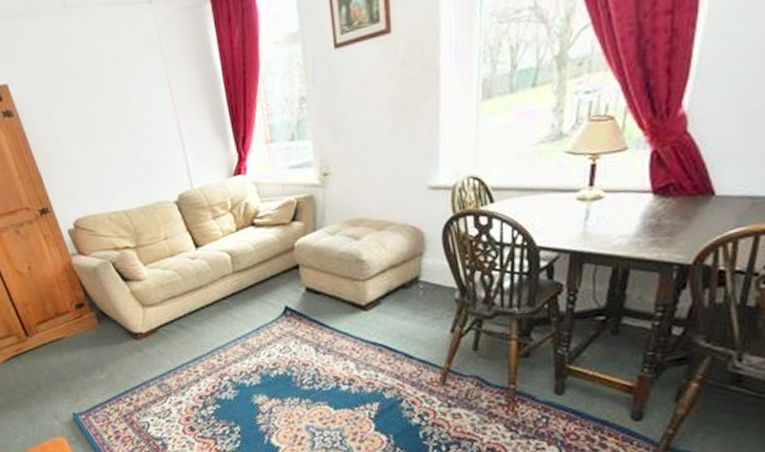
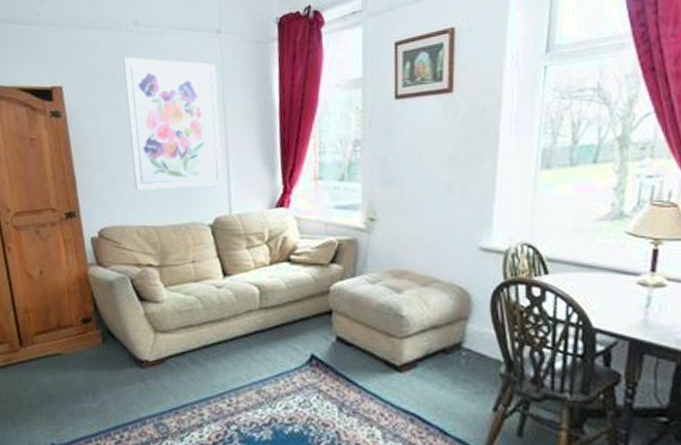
wall art: none [60,37,181,179] -> present [123,57,223,191]

